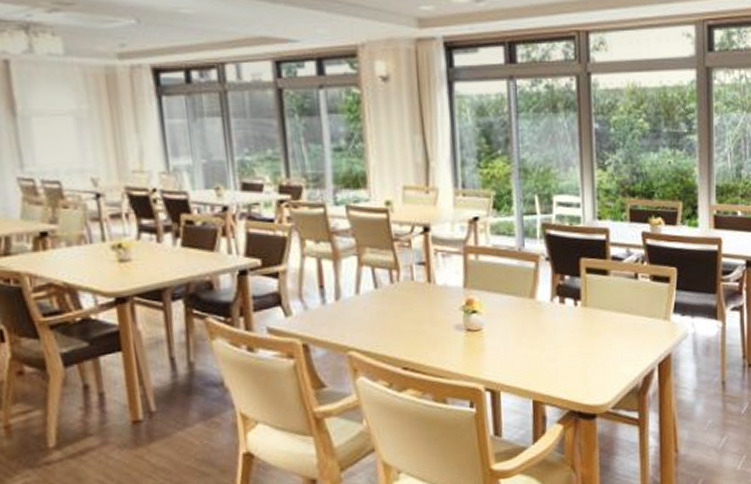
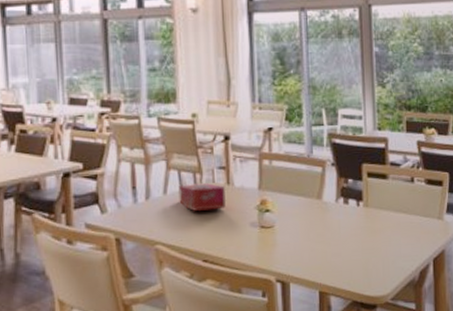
tissue box: none [372,281,428,313] -> present [178,183,227,211]

